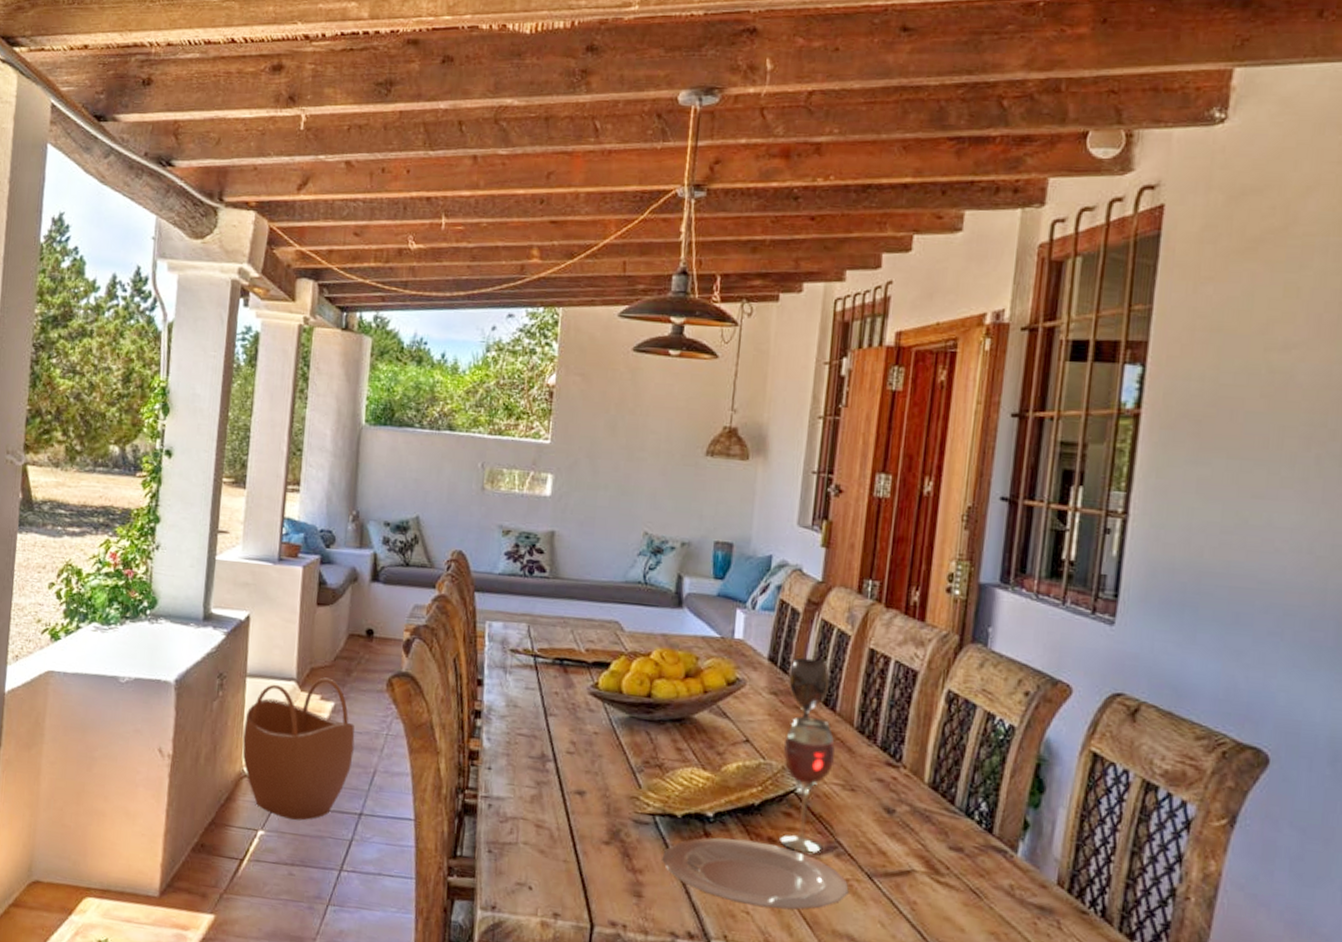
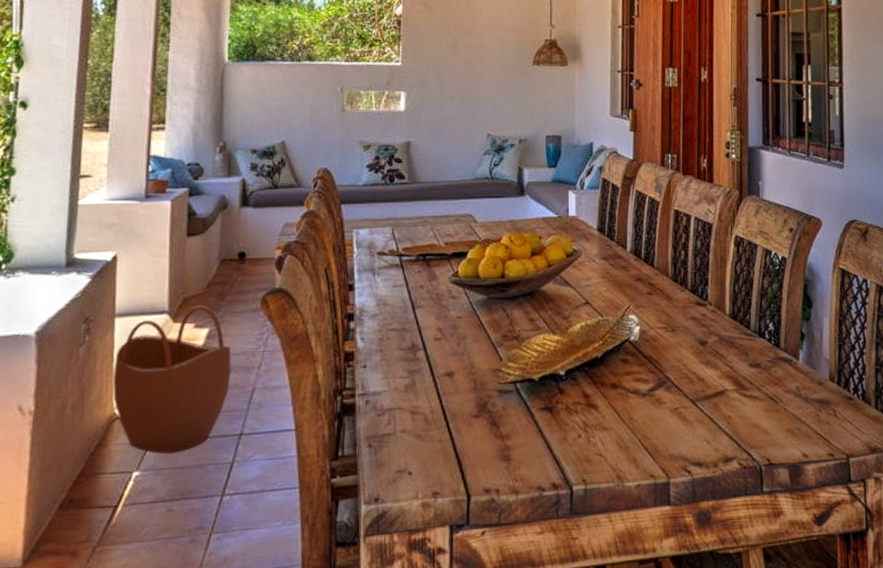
plate: present [662,837,849,911] -> none [525,389,679,448]
wineglass: present [780,716,836,853] -> none [616,274,658,392]
wine glass: present [788,657,830,718] -> none [615,224,647,275]

